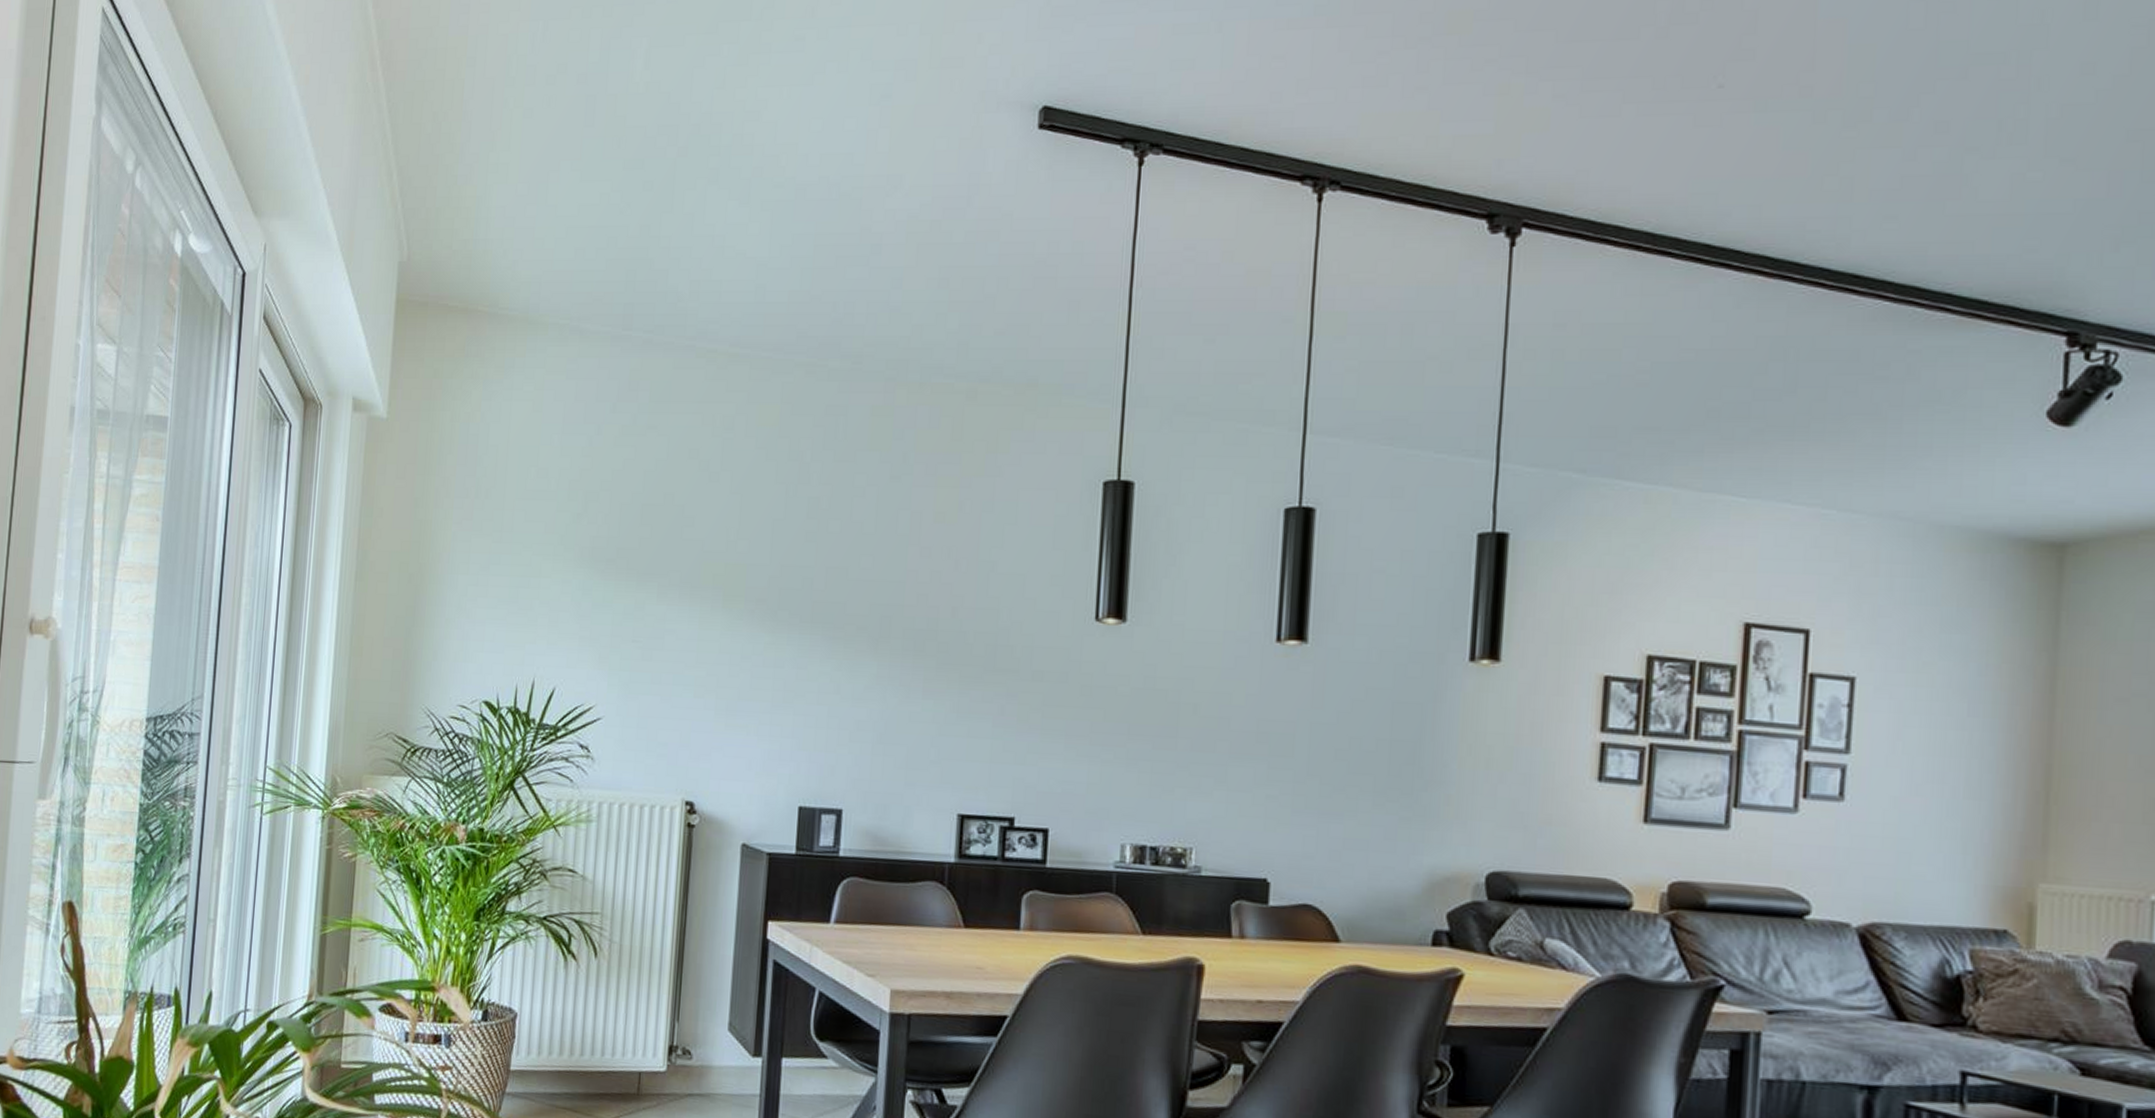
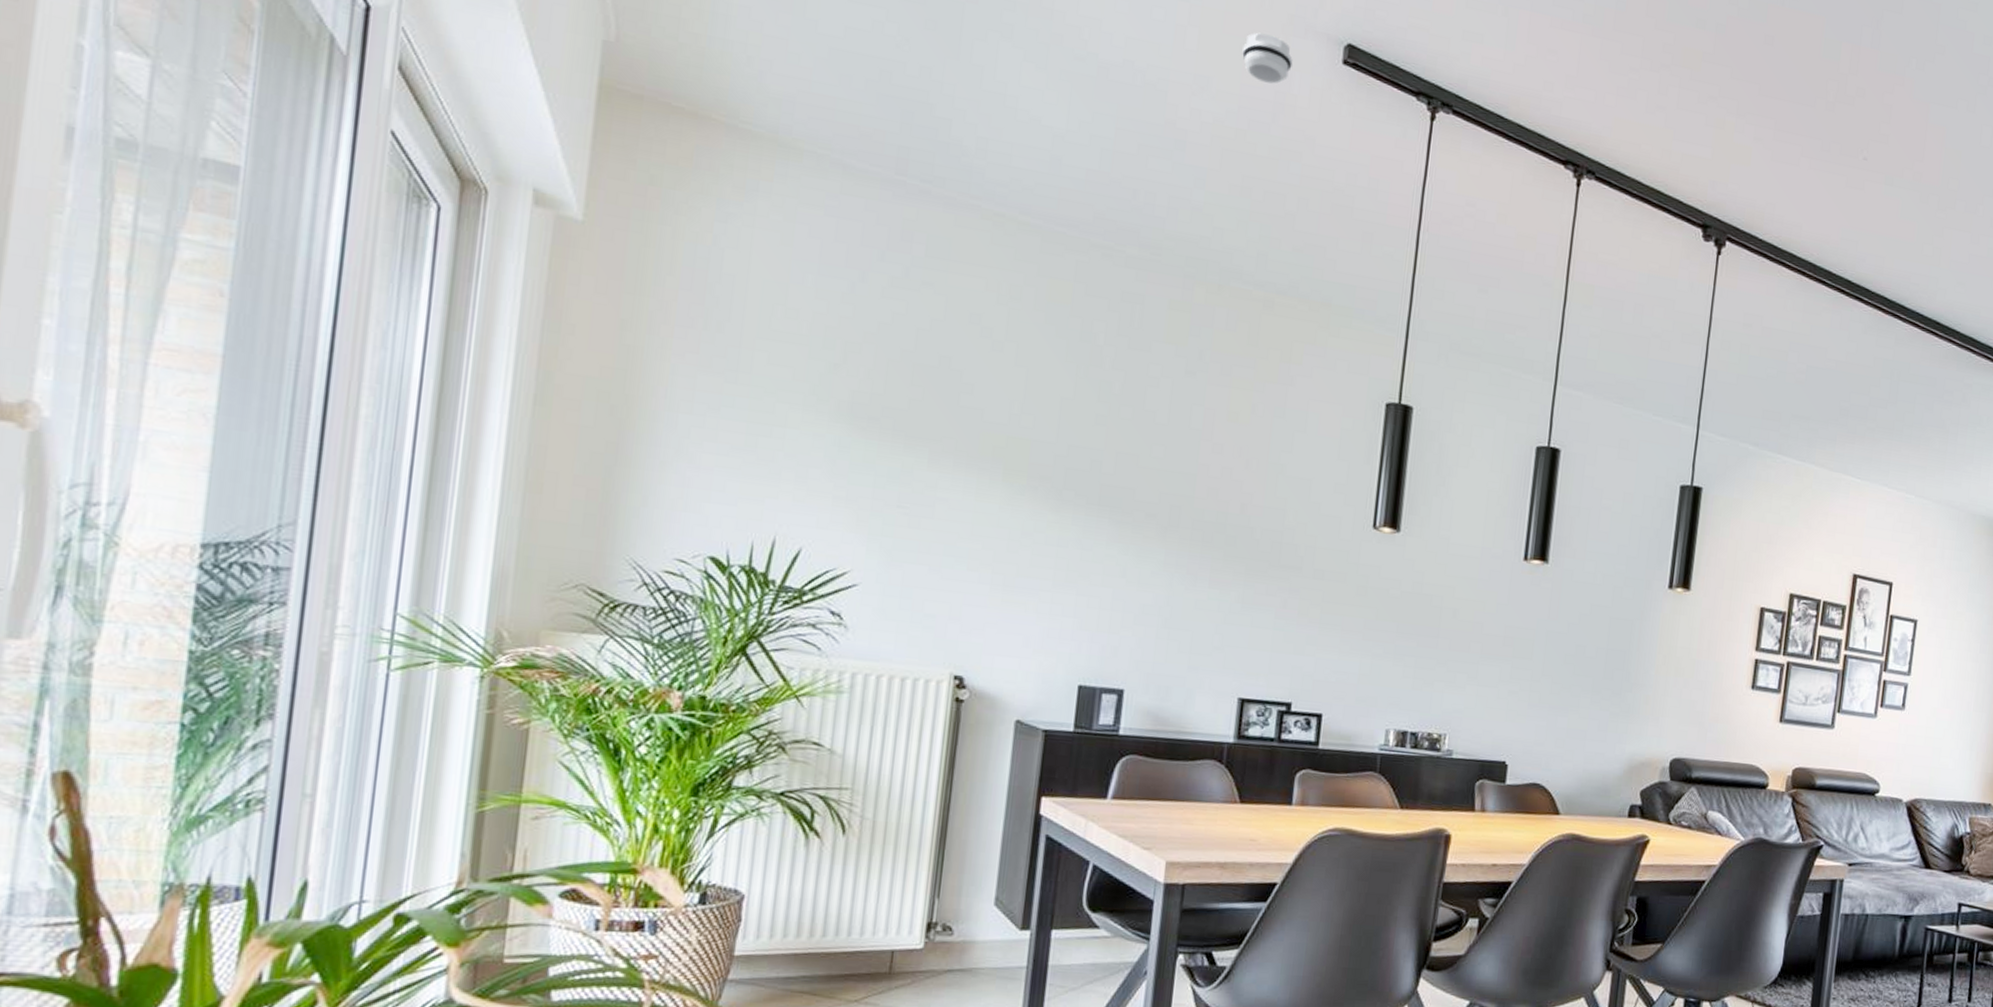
smoke detector: none [934,117,986,167] -> present [1242,32,1293,84]

